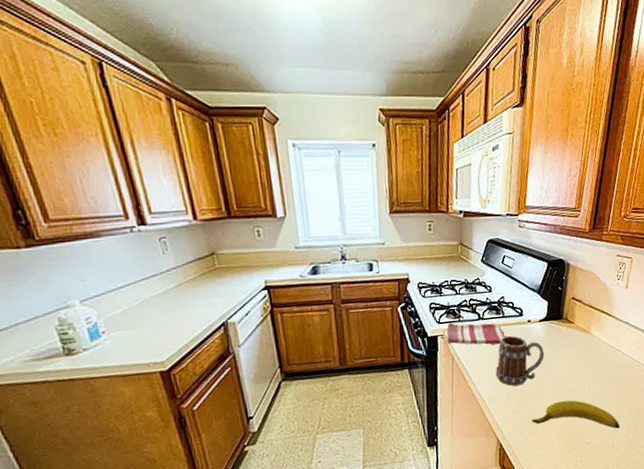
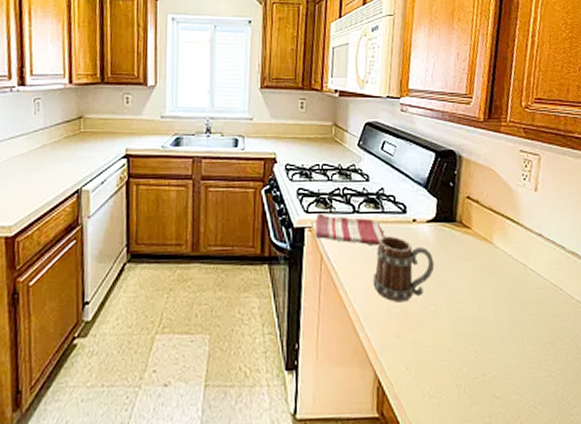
banana: present [531,400,620,429] -> none [419,329,542,381]

